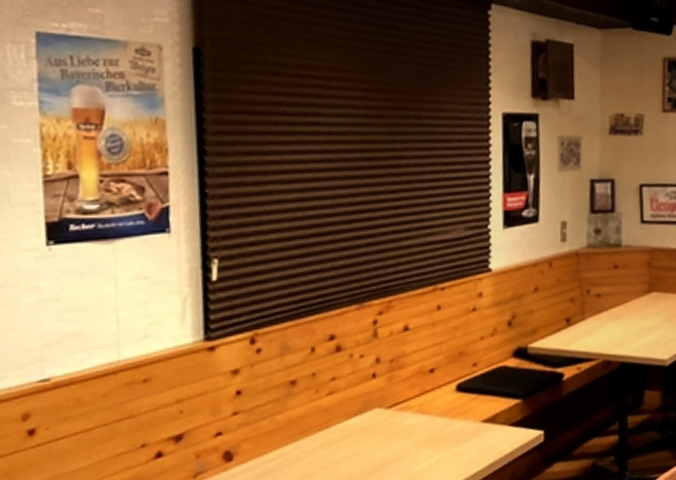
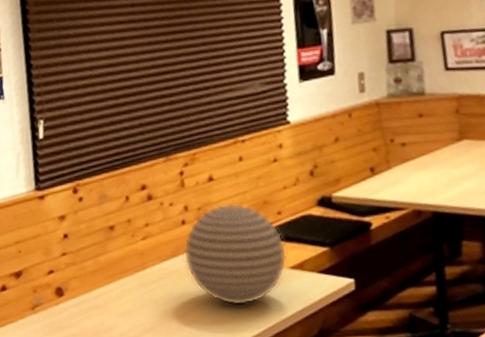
decorative ball: none [372,354,481,463] -> present [183,203,288,306]

